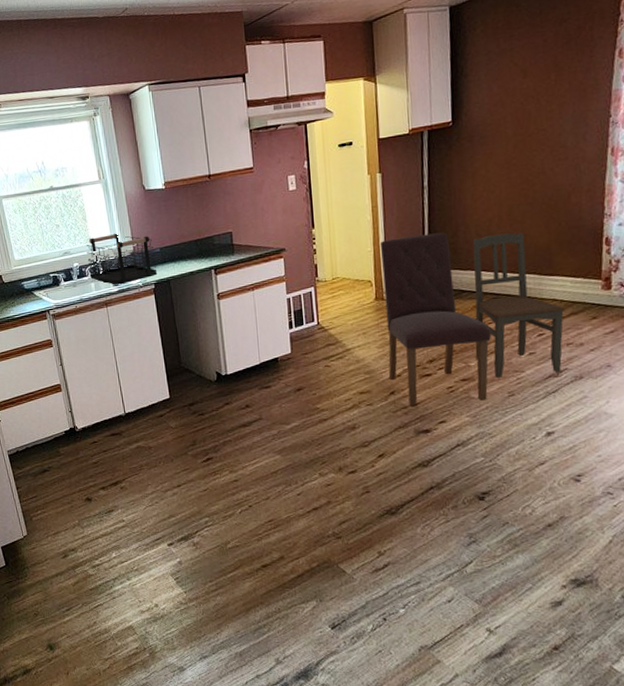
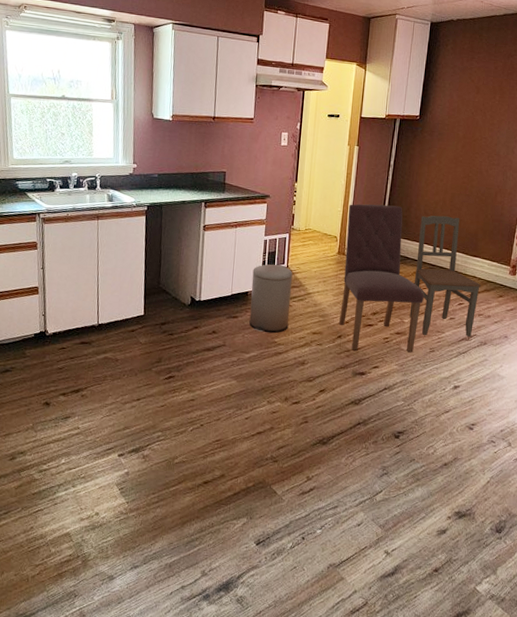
dish rack: present [86,233,157,285] -> none [86,152,153,201]
pedal bin: none [279,322,330,400] -> present [249,264,293,333]

